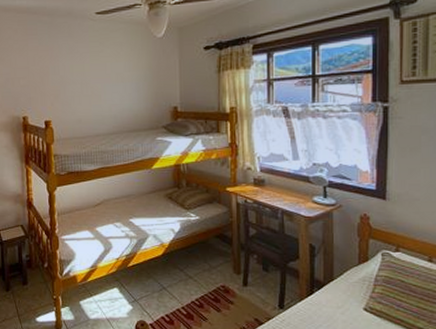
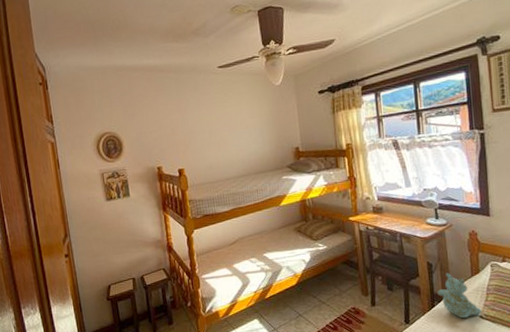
stuffed bear: none [318,258,367,308] -> present [437,272,482,318]

